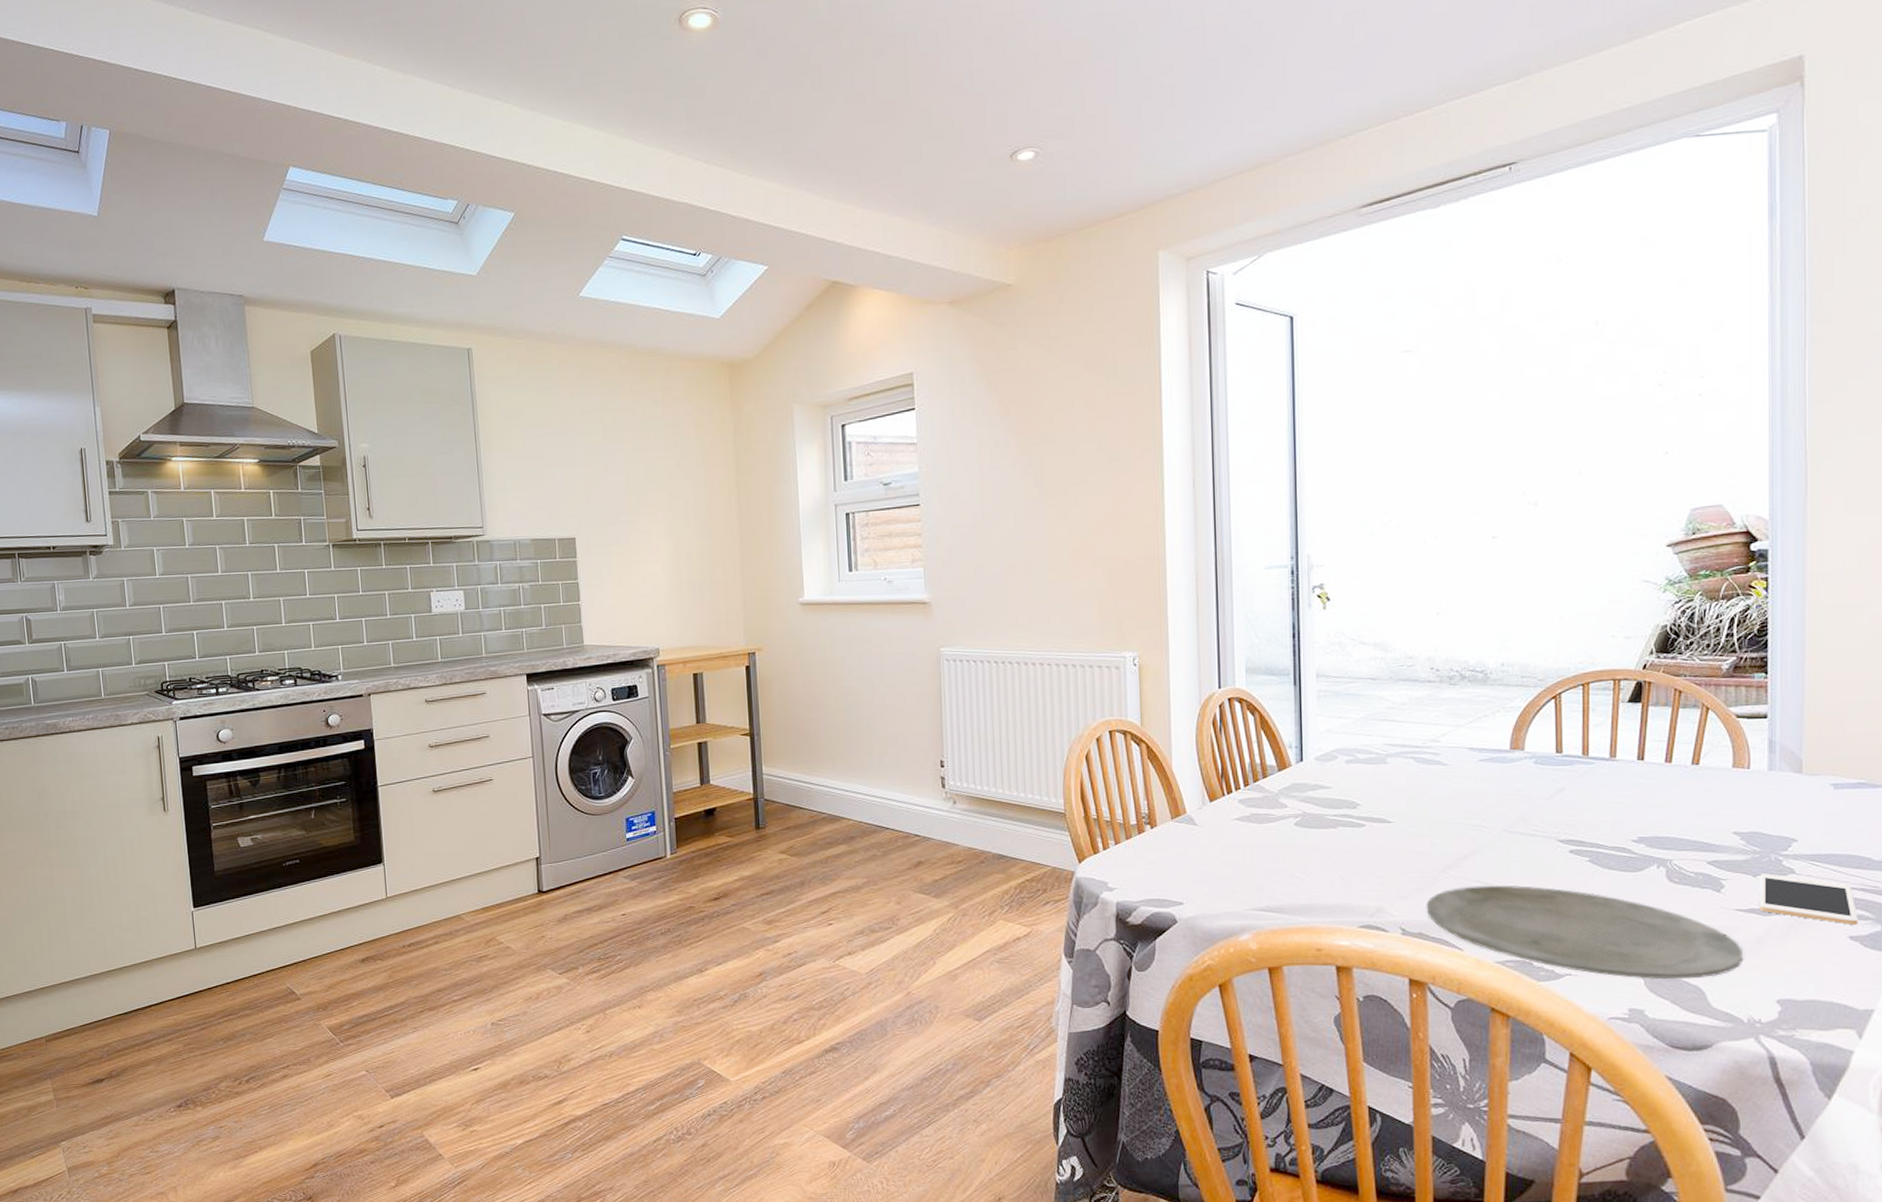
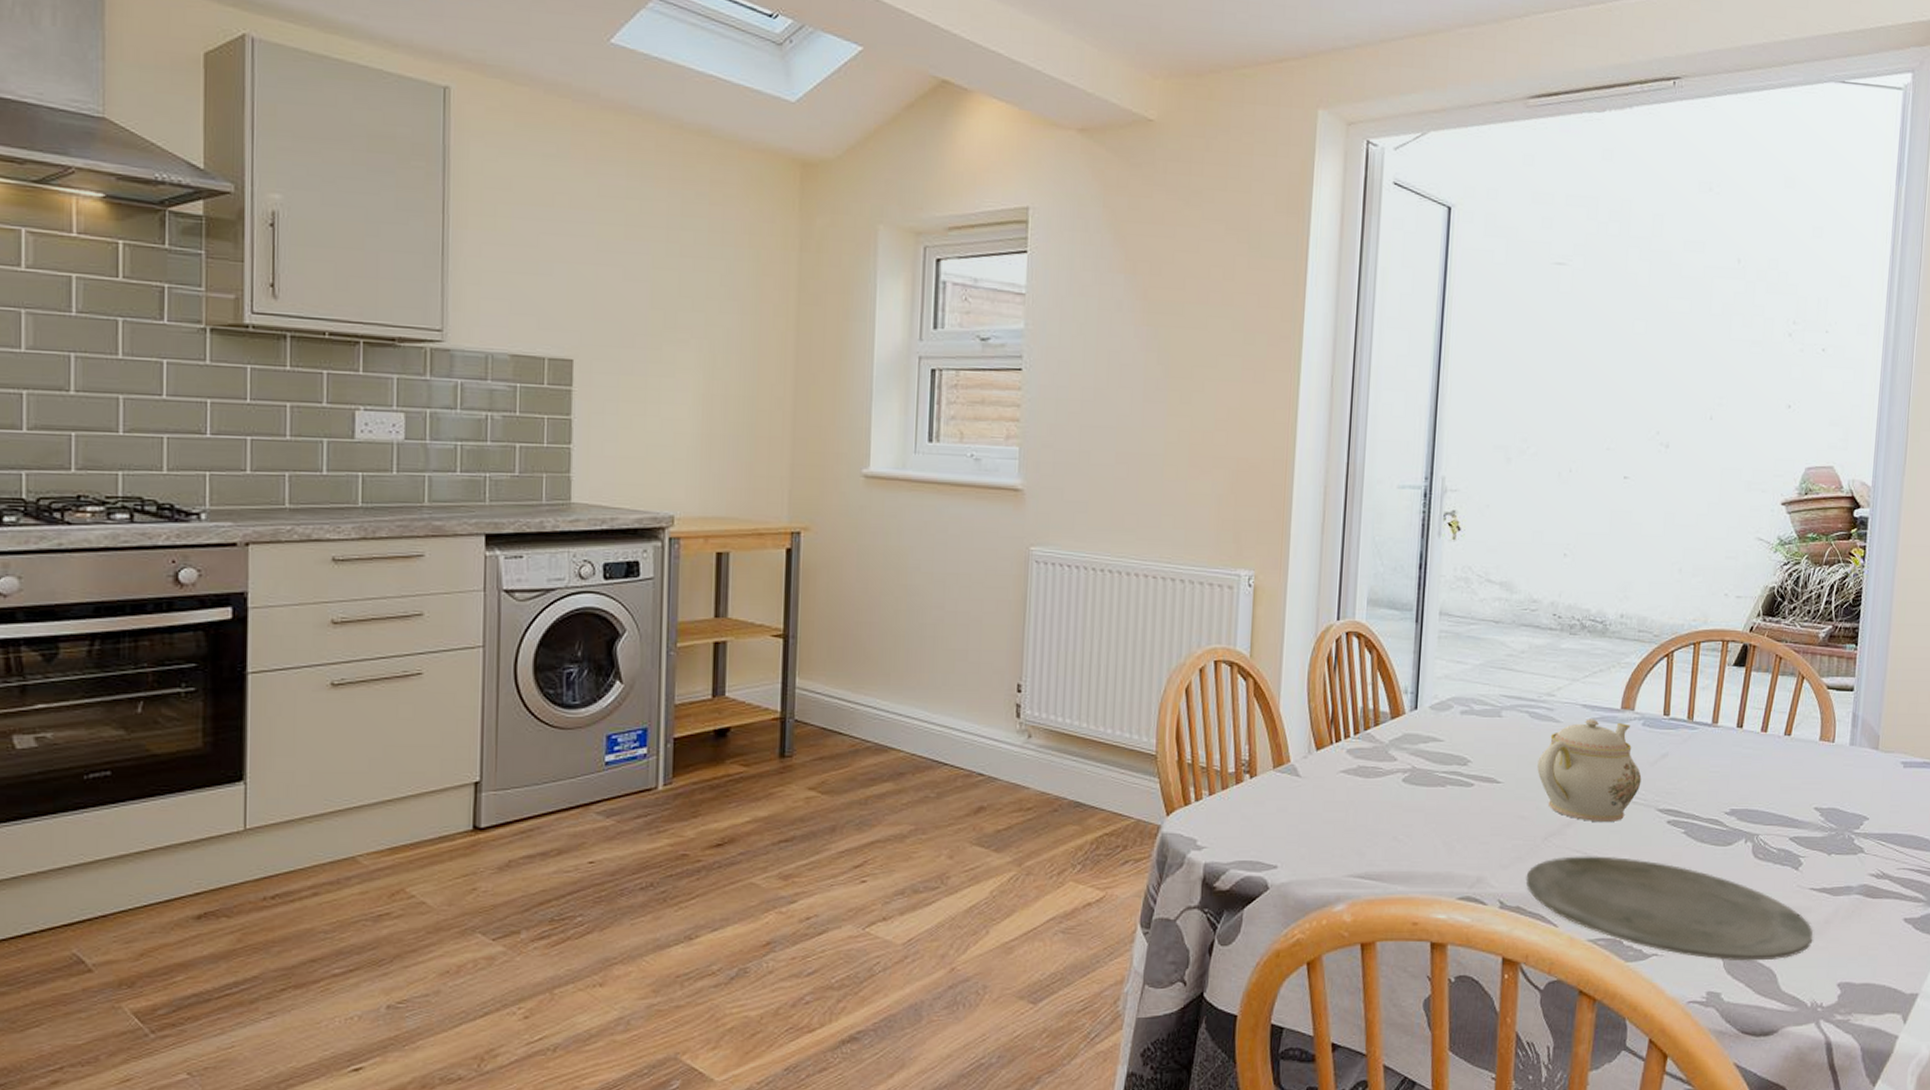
teapot: none [1428,760,1538,855] -> present [1537,719,1642,823]
cell phone: present [1760,873,1859,925] -> none [1831,852,1913,907]

